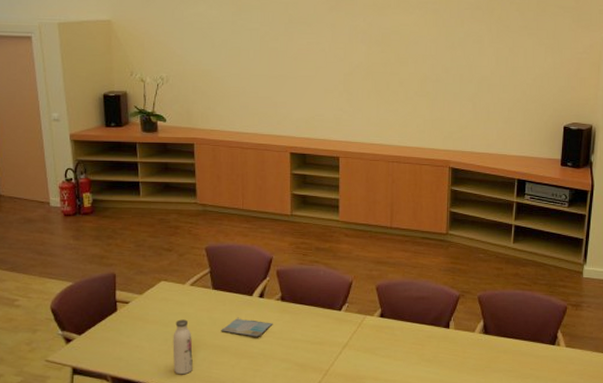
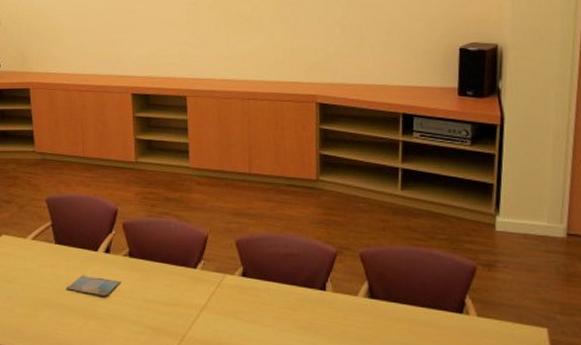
water bottle: present [172,319,193,375] -> none [16,276,38,335]

